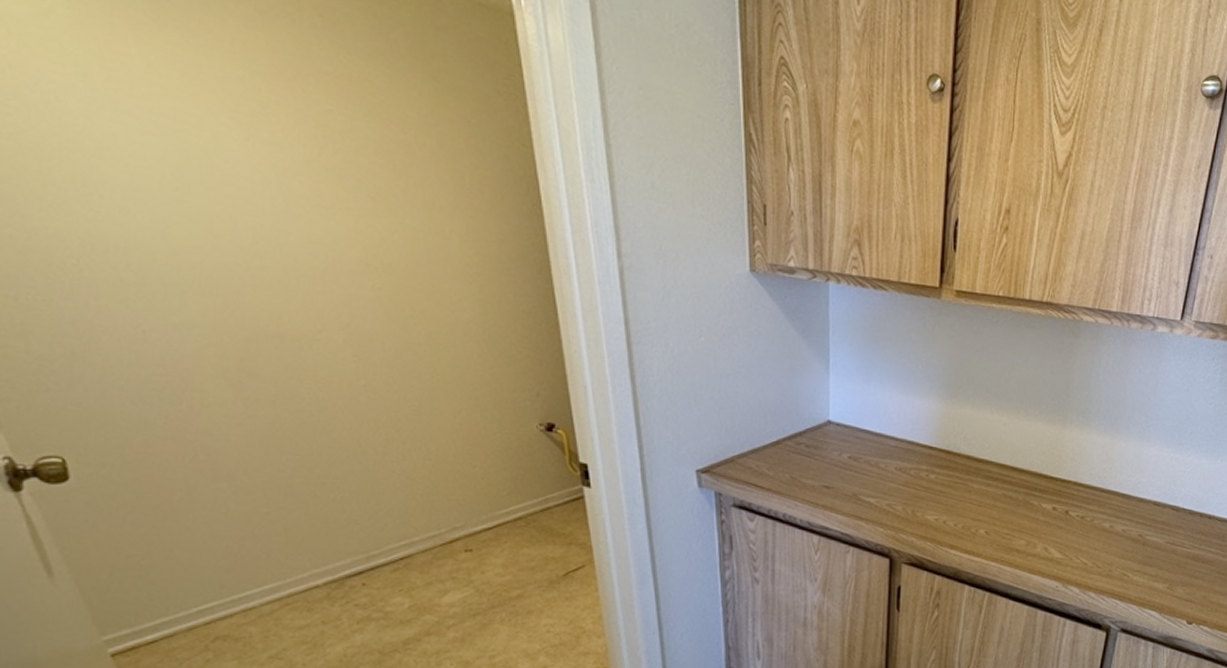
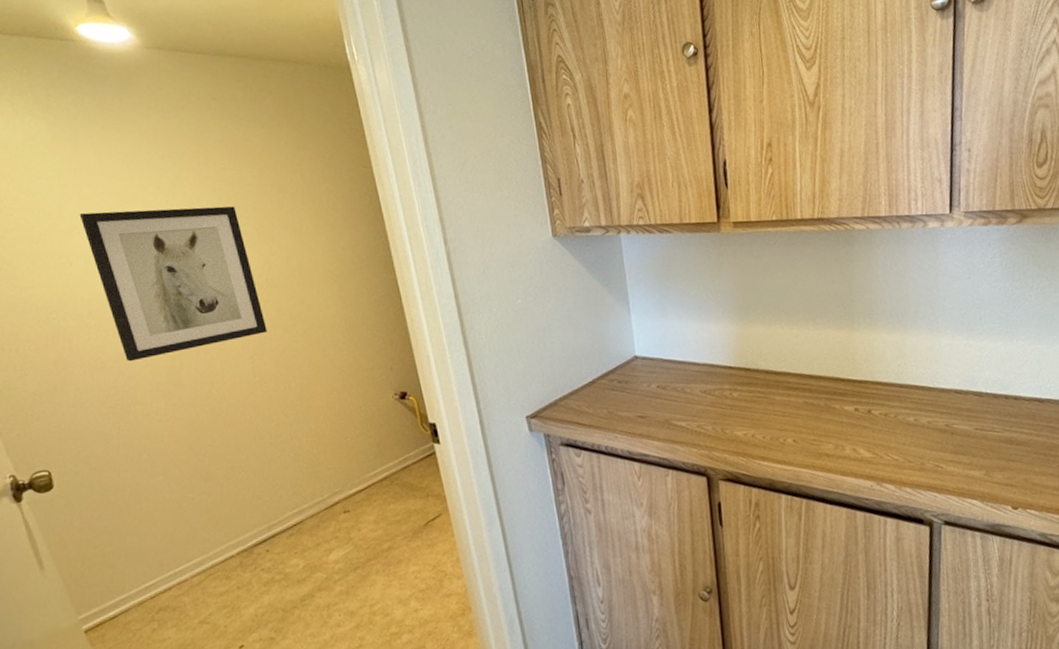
wall art: none [115,132,379,337] -> present [79,206,267,362]

